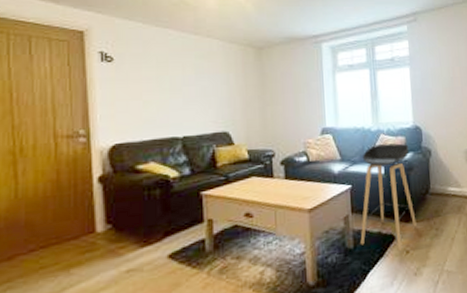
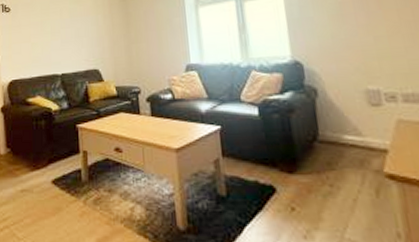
stool: present [360,143,417,251] -> none [231,81,304,206]

